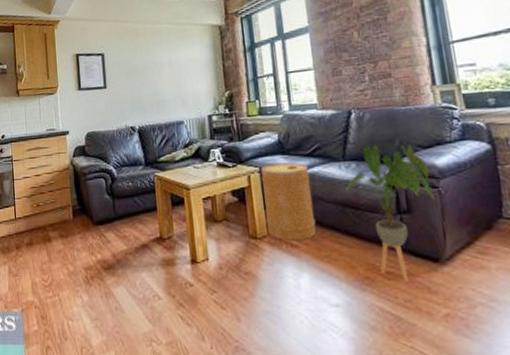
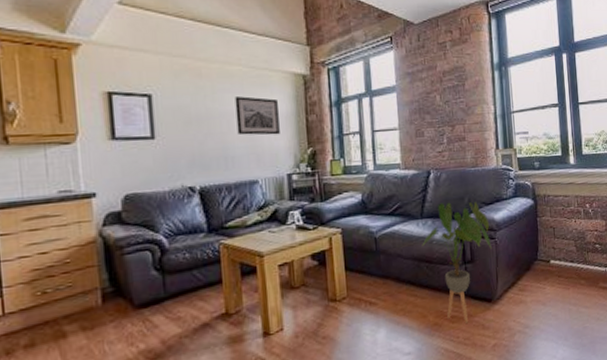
wall art: none [163,49,201,83] -> present [235,96,280,136]
basket: present [261,162,316,241] -> none [343,221,394,300]

